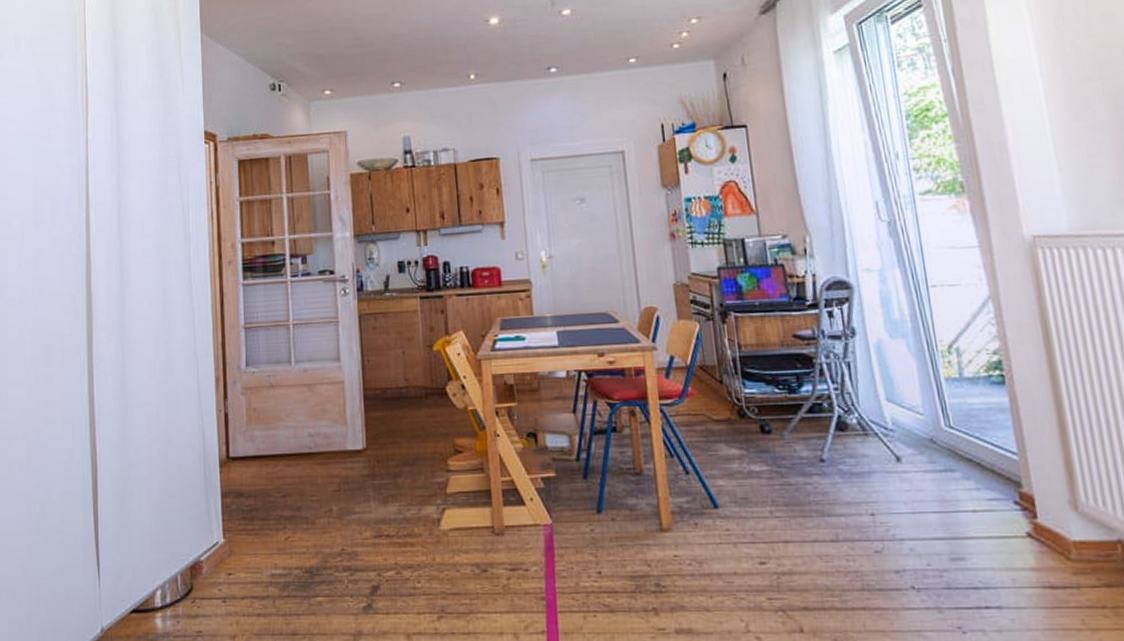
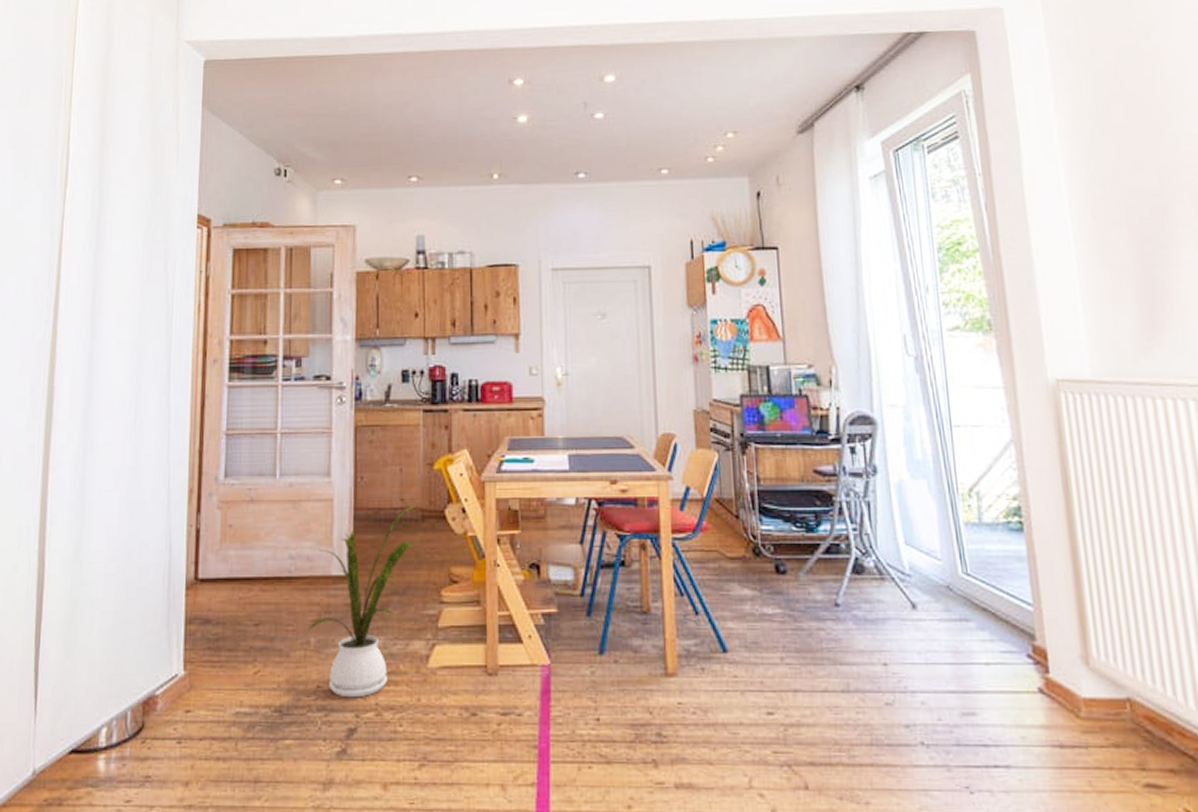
house plant: none [329,382,423,559] -> present [306,503,420,698]

